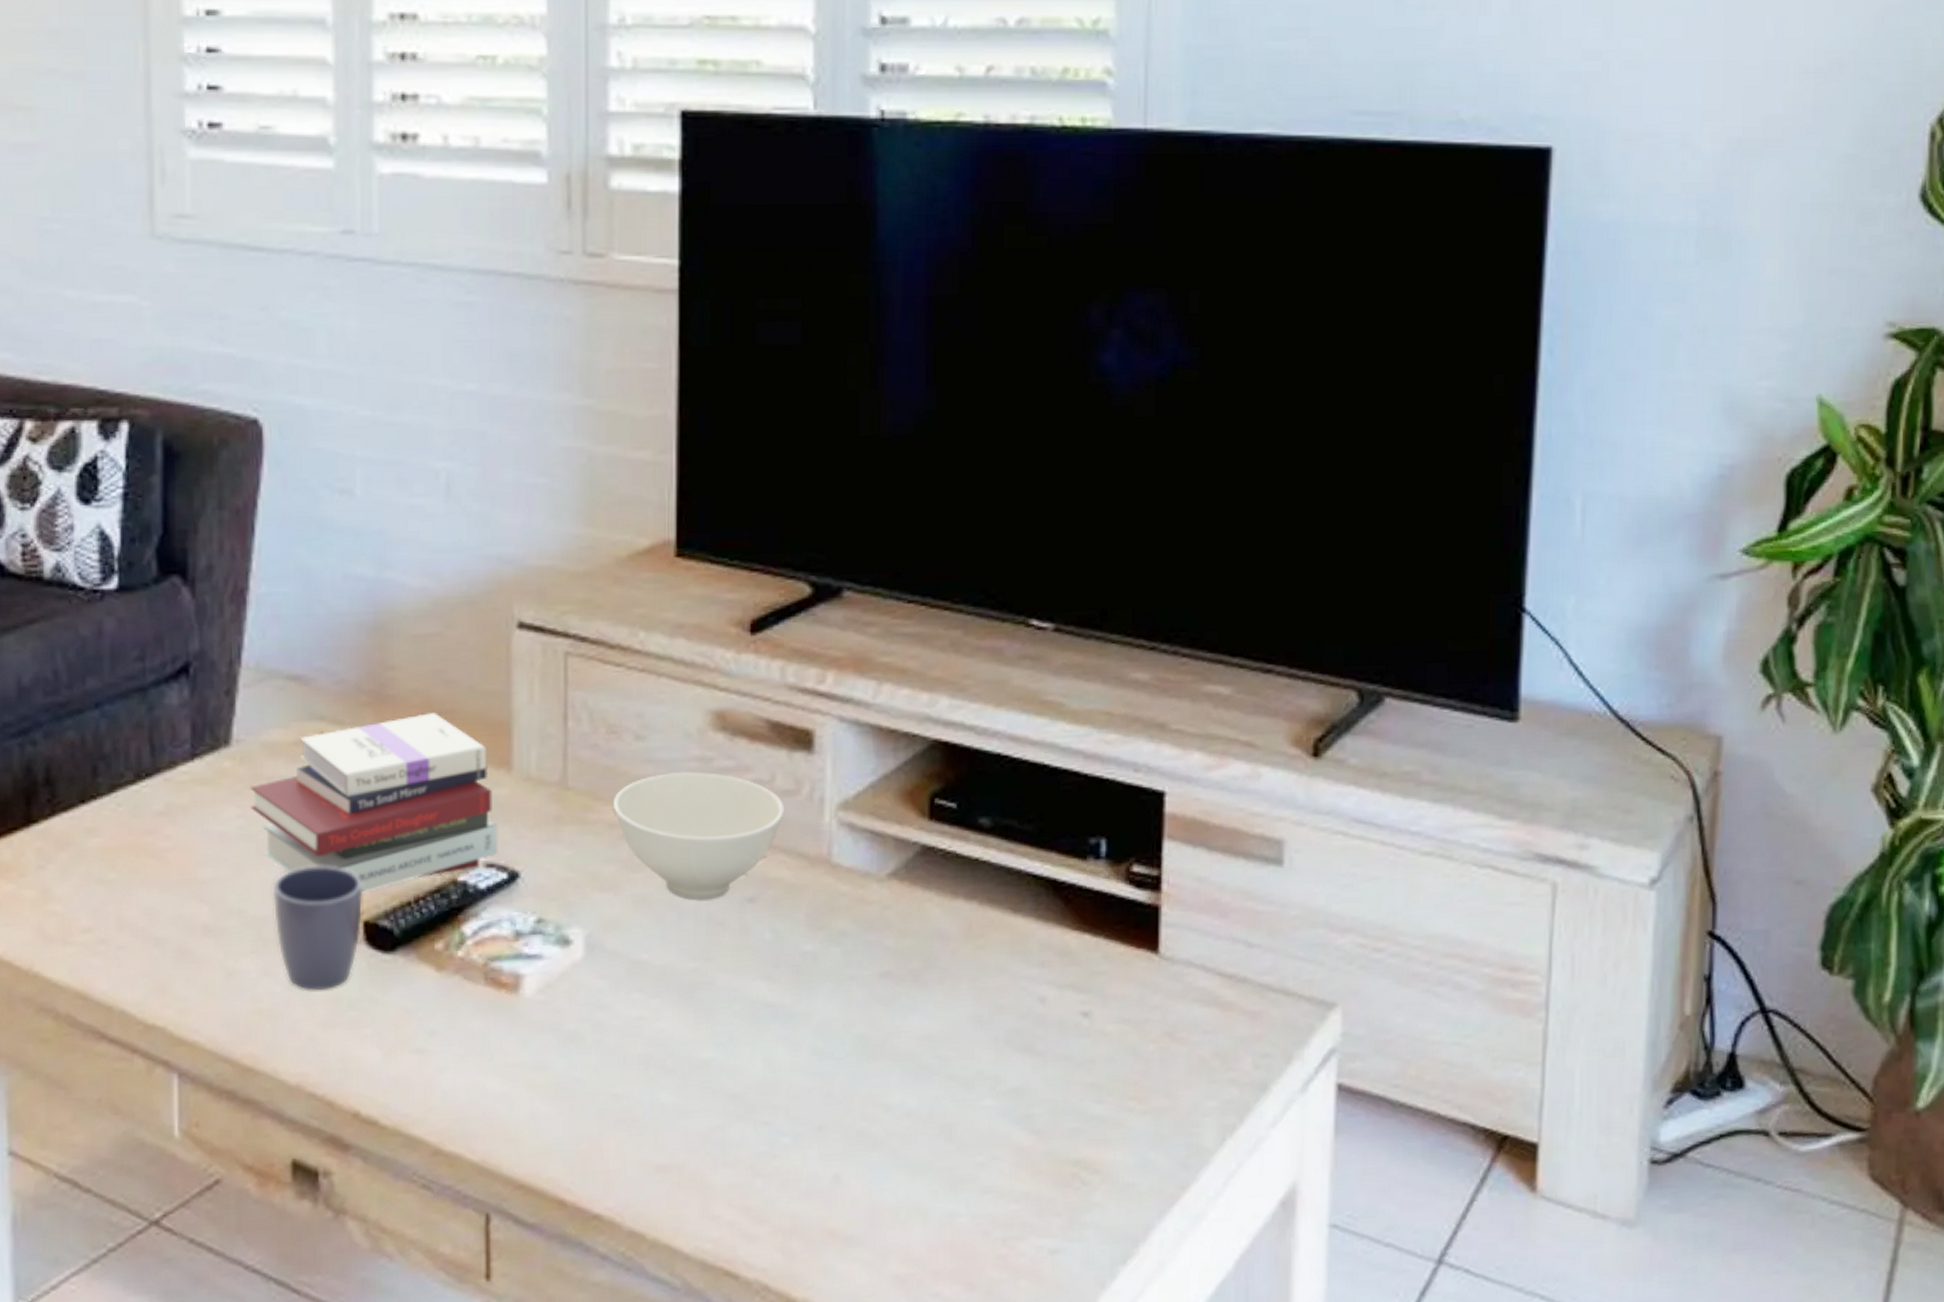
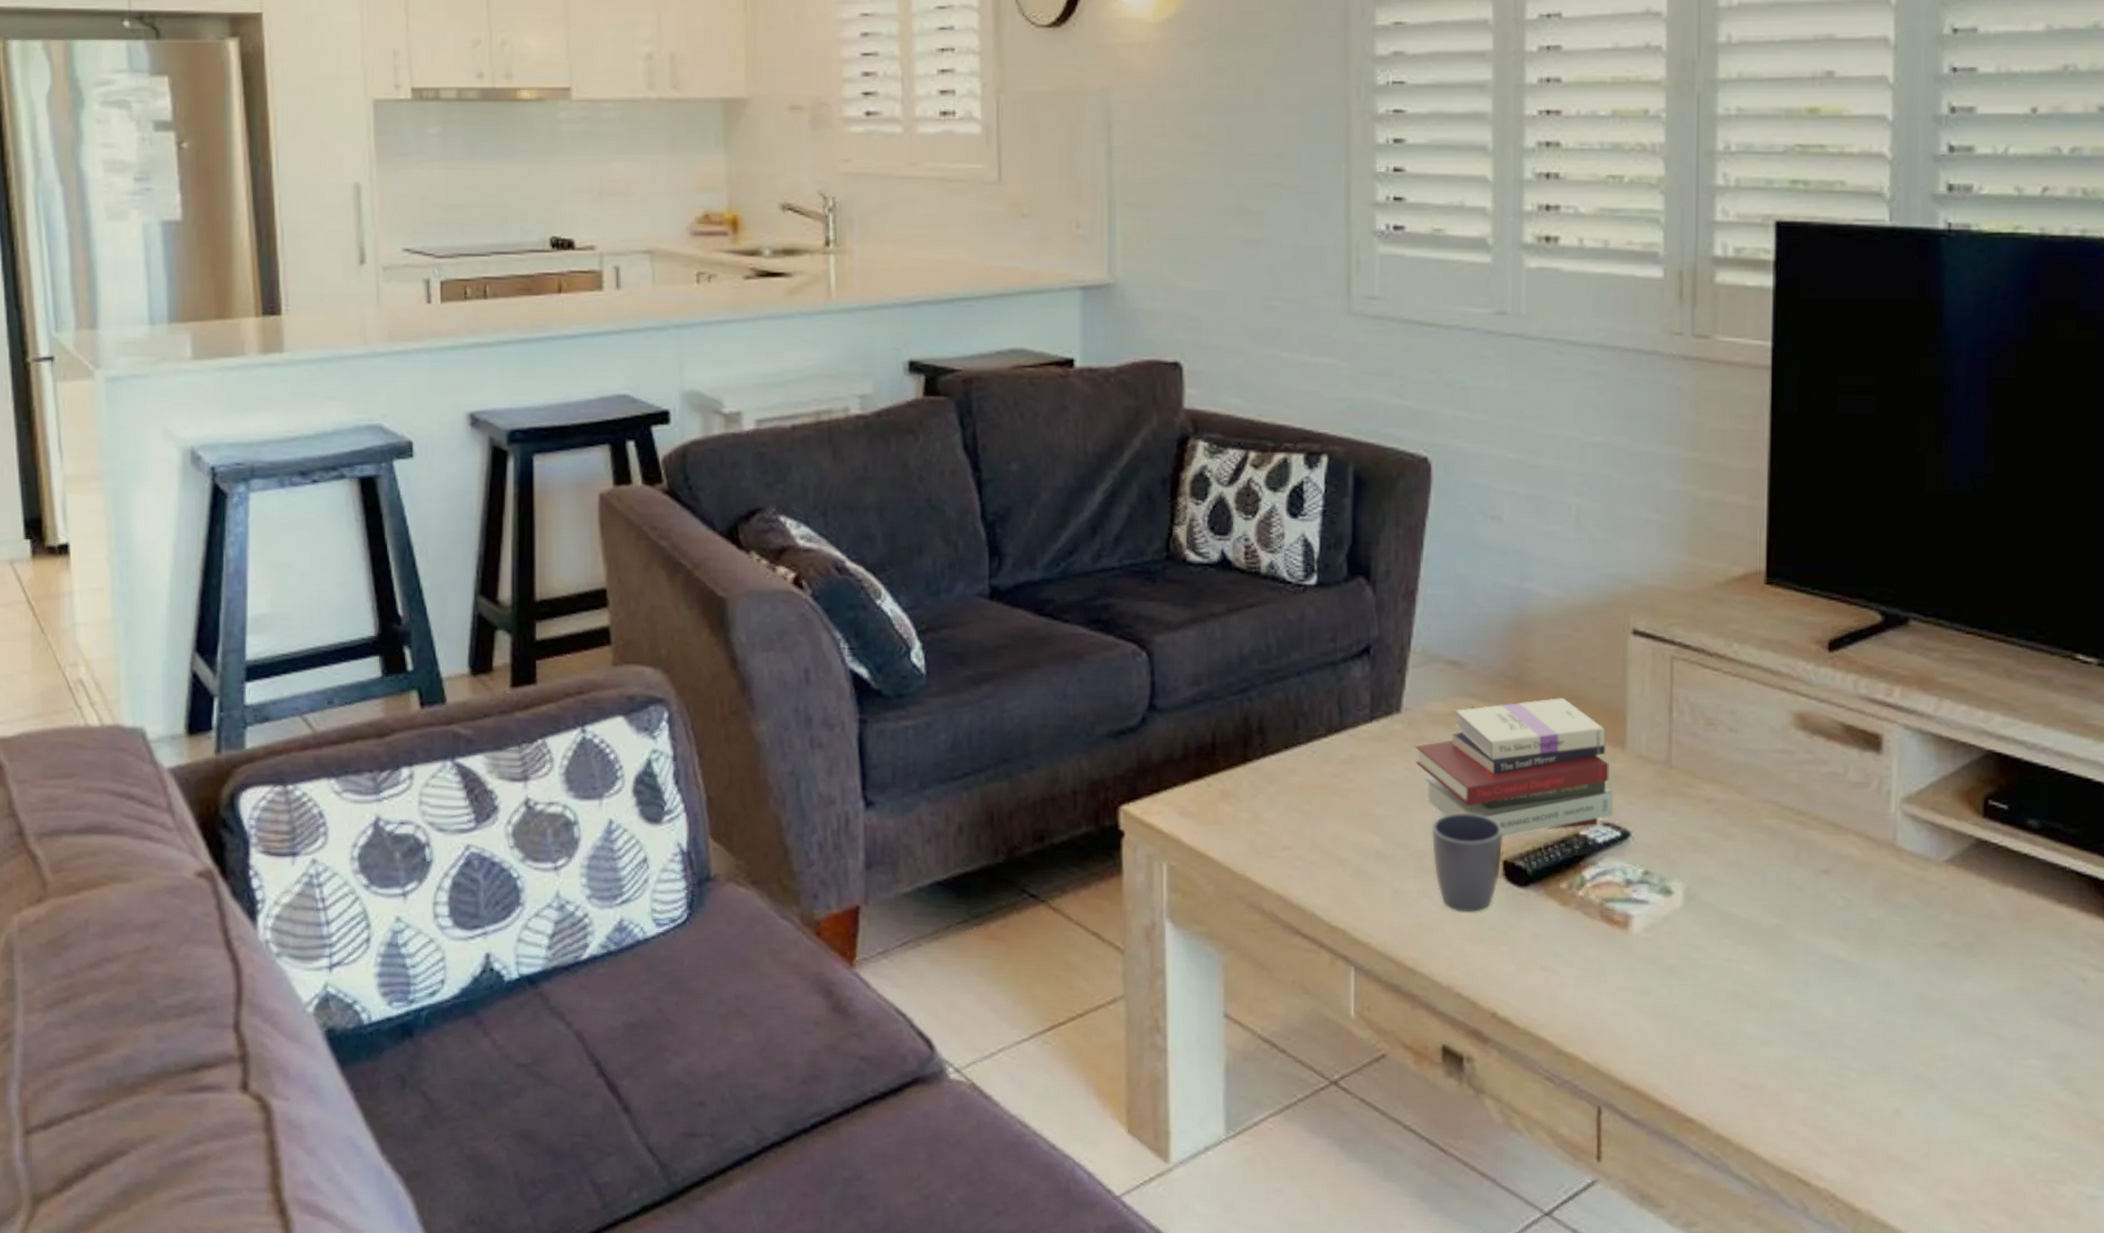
bowl: present [612,771,784,899] -> none [1709,760,1856,867]

